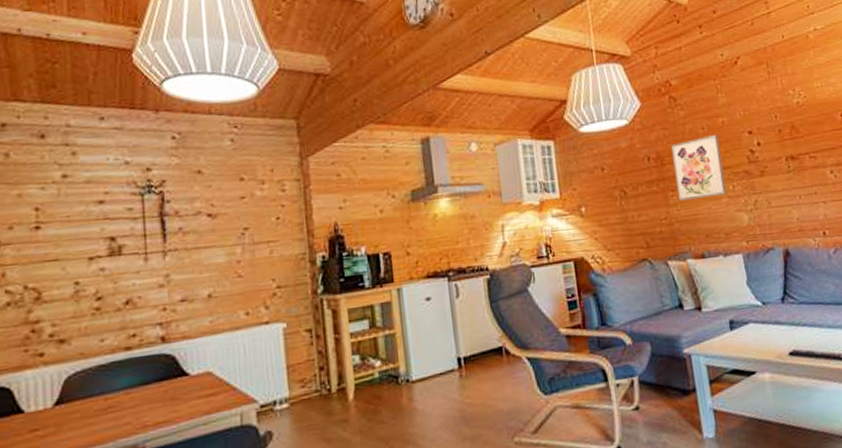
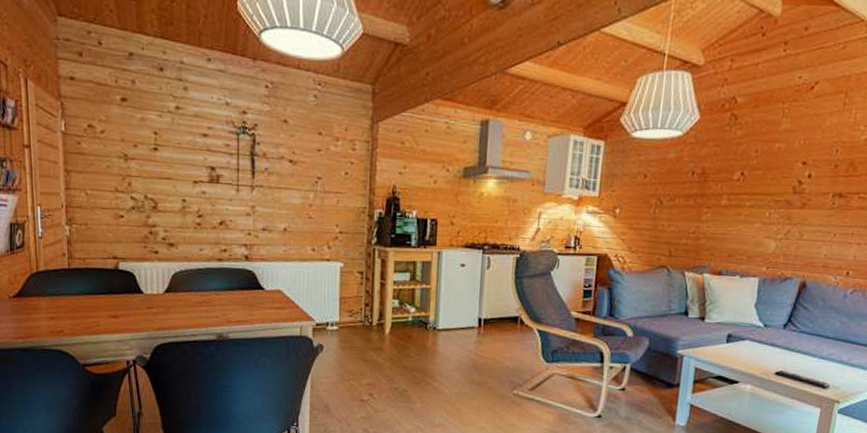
wall art: present [671,134,727,201] -> none [712,159,770,220]

